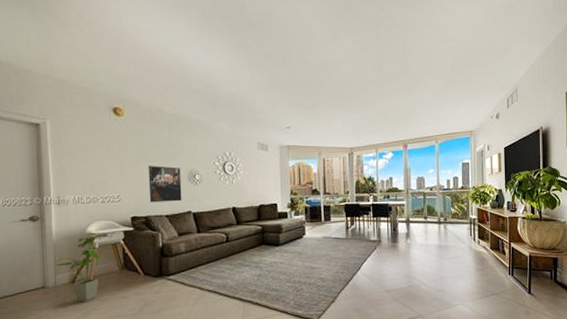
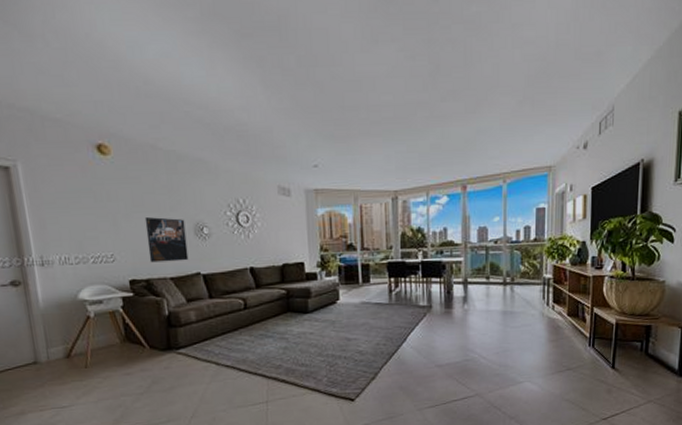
house plant: present [56,236,101,302] -> none [47,304,98,379]

